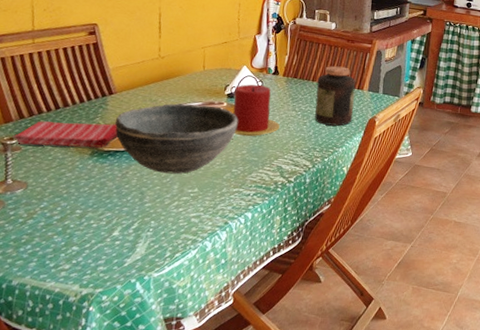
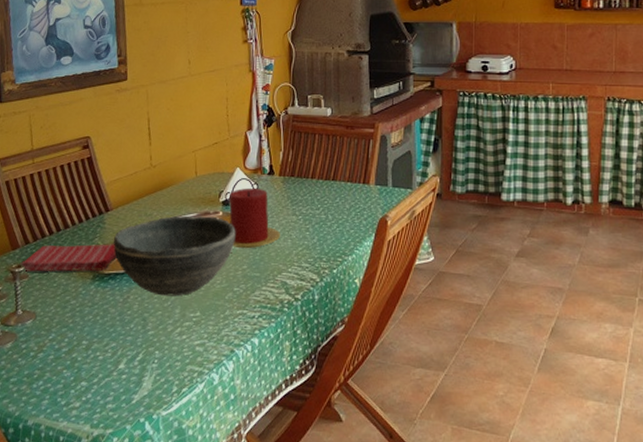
jar: present [314,66,356,126] -> none [316,158,361,230]

